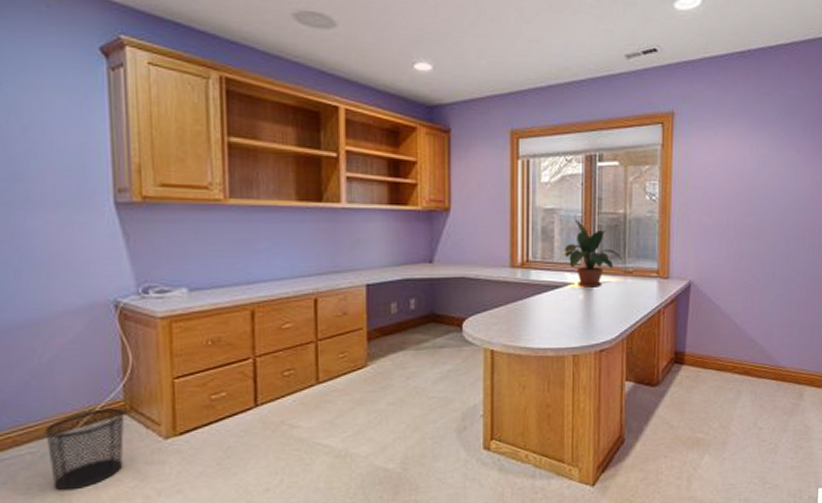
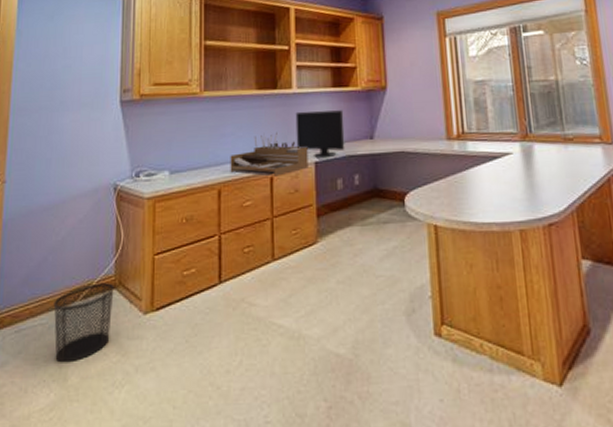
desk organizer: none [265,250,359,298] -> present [230,132,308,176]
computer monitor: none [344,229,401,280] -> present [295,110,345,158]
potted plant: present [559,218,623,288] -> none [494,88,561,157]

